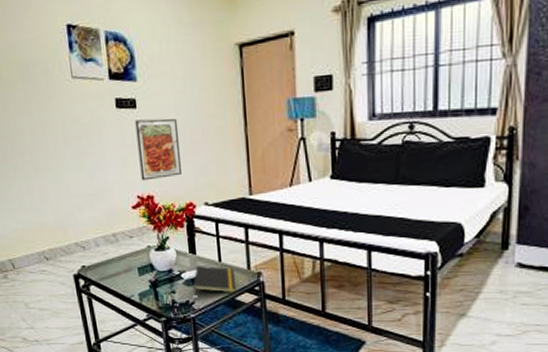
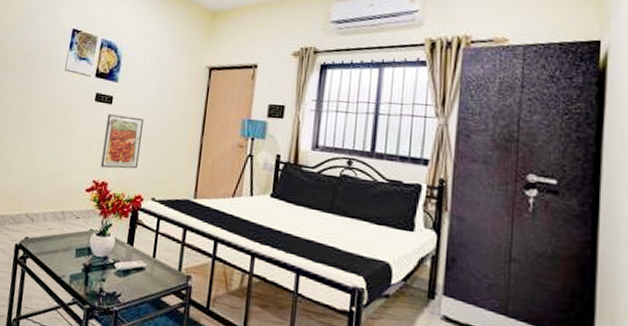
notepad: present [193,266,237,295] -> none [122,258,165,293]

